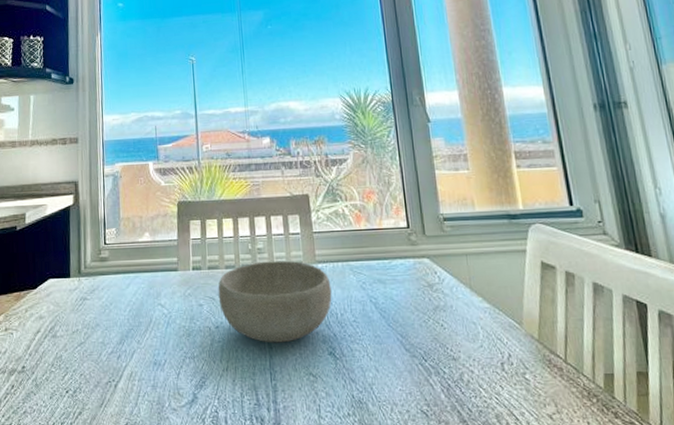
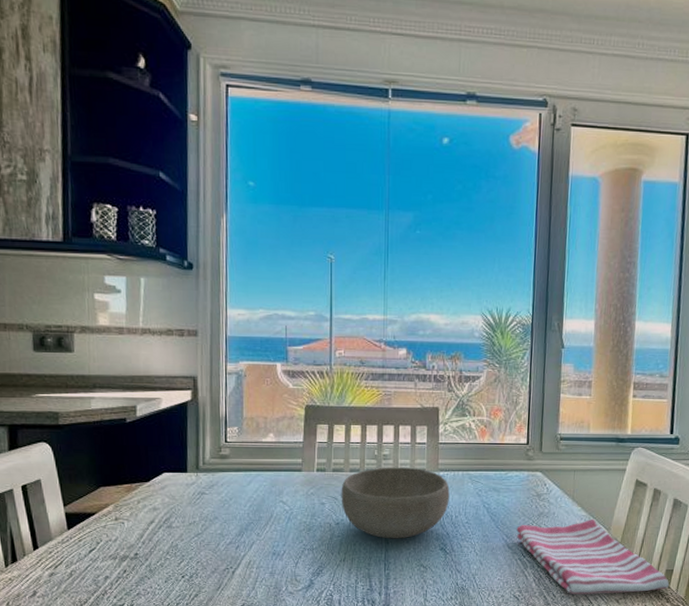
dish towel: none [411,311,613,409] -> present [516,519,669,595]

